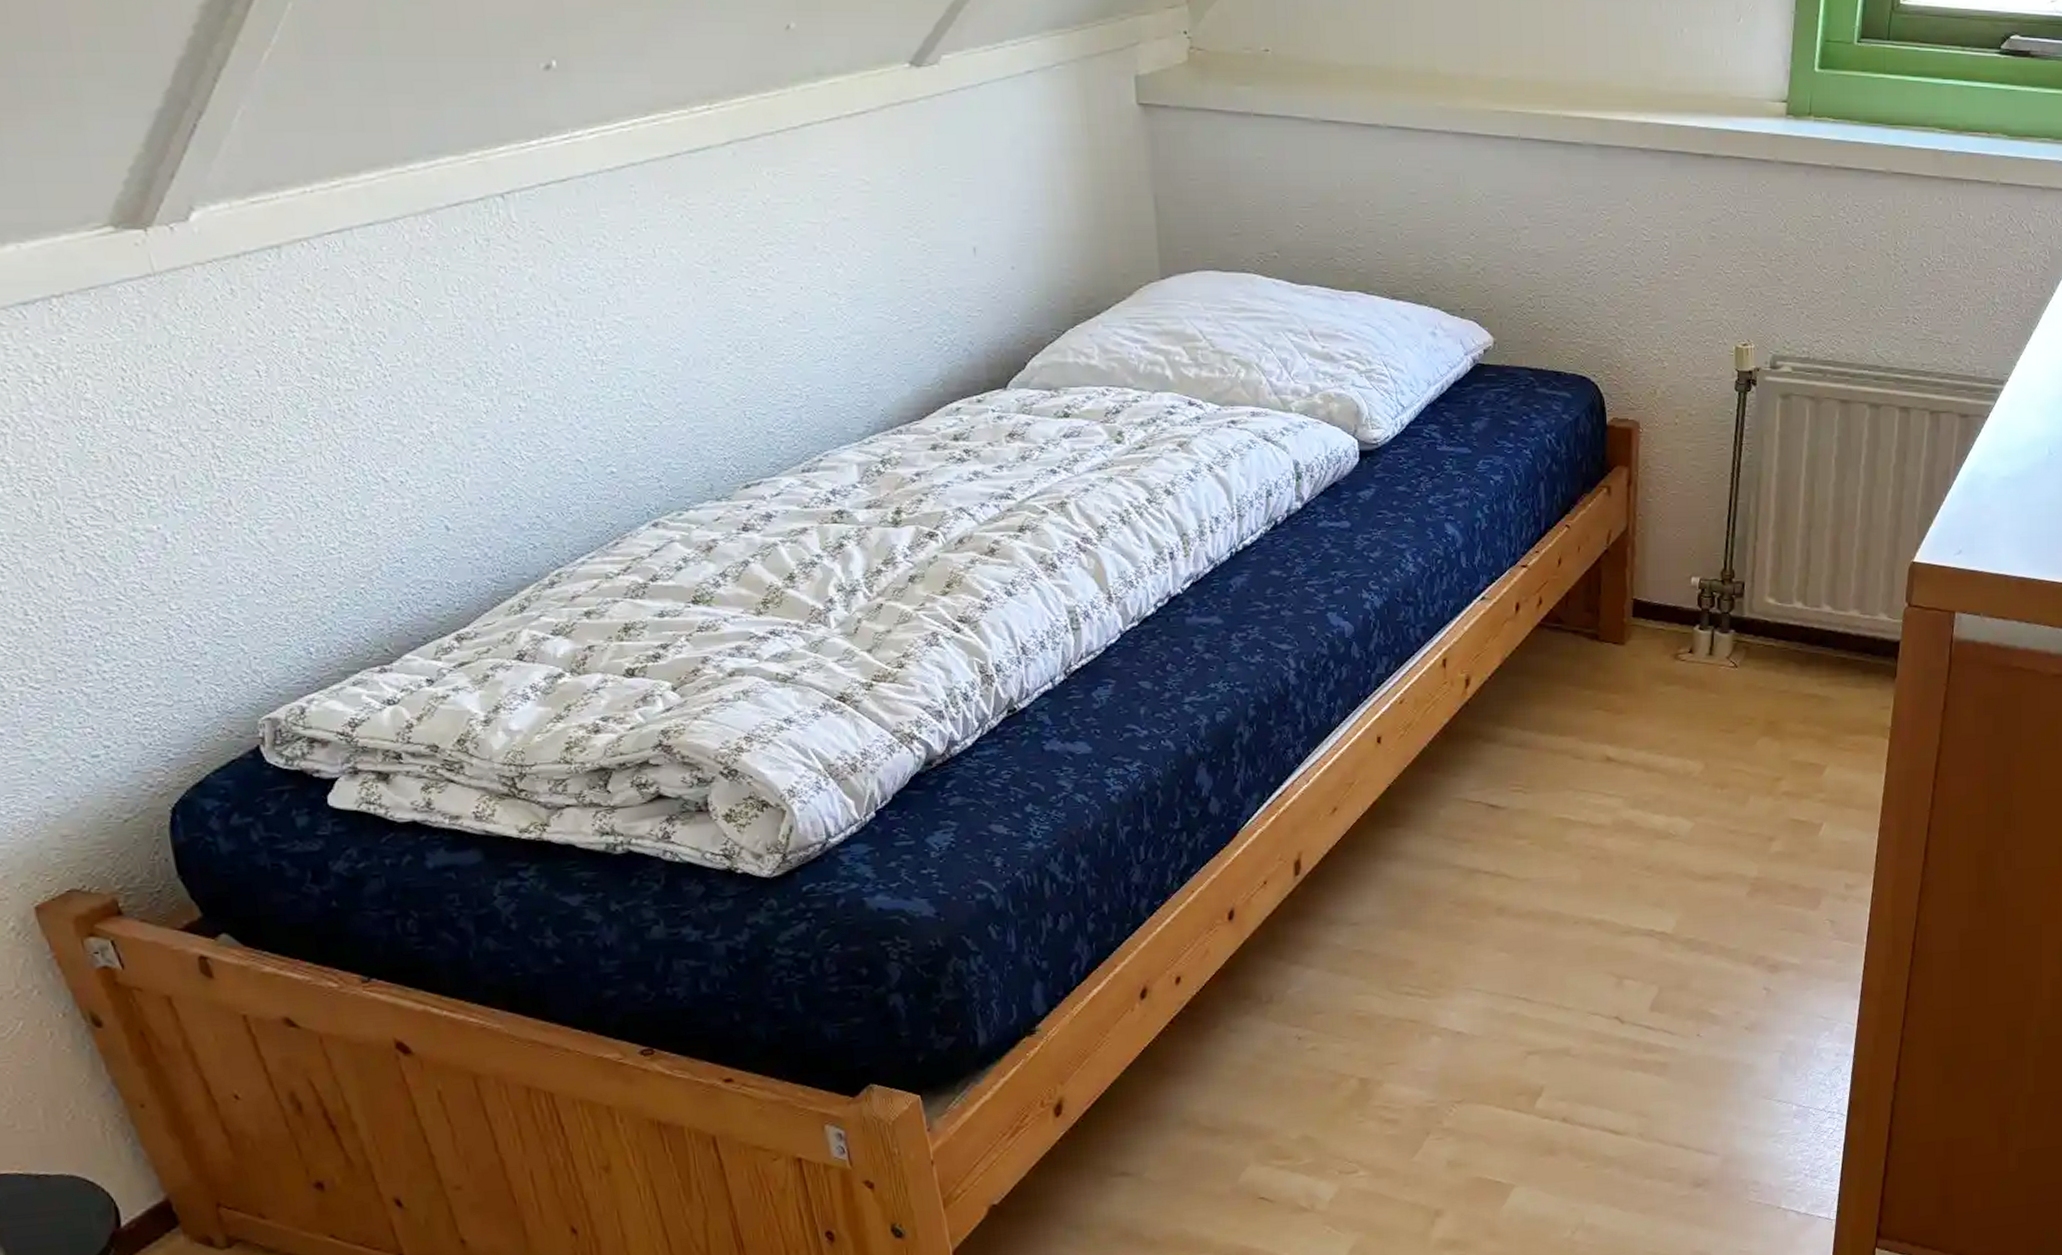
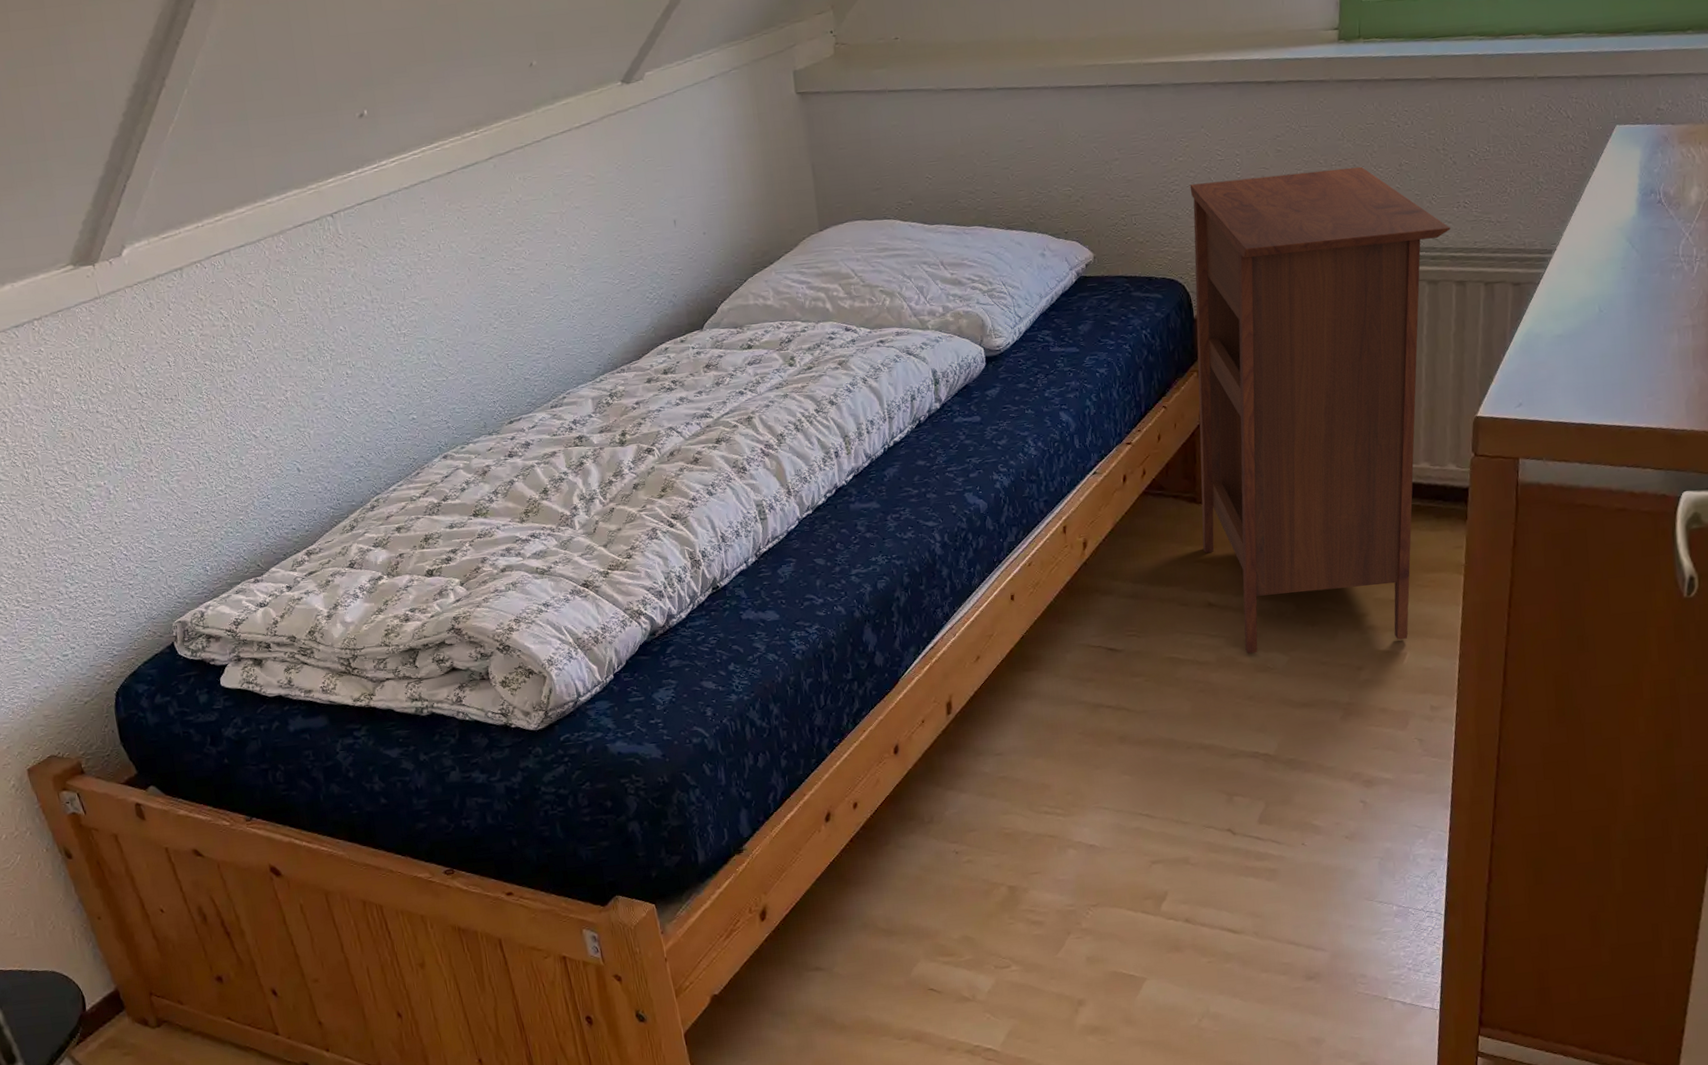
nightstand: none [1603,265,1897,818] -> present [1190,166,1450,654]

